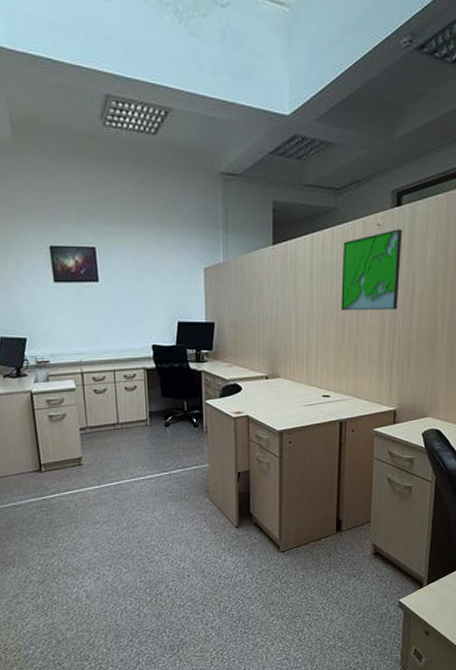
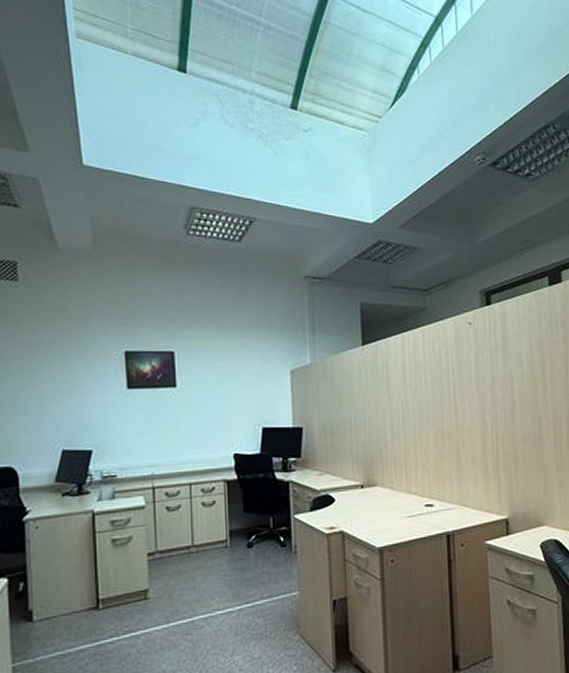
map: present [341,229,403,311] -> none [435,327,498,411]

